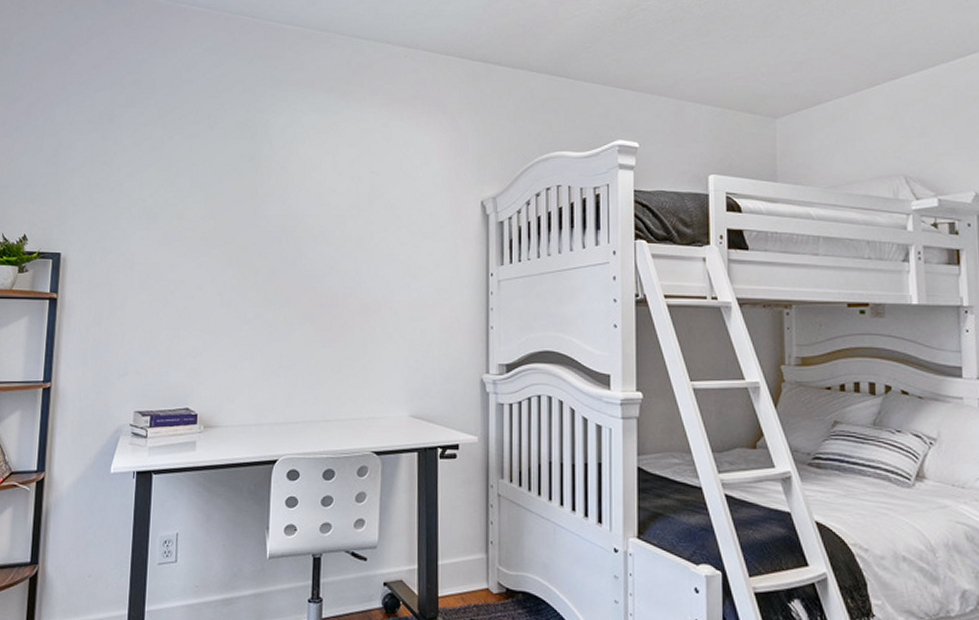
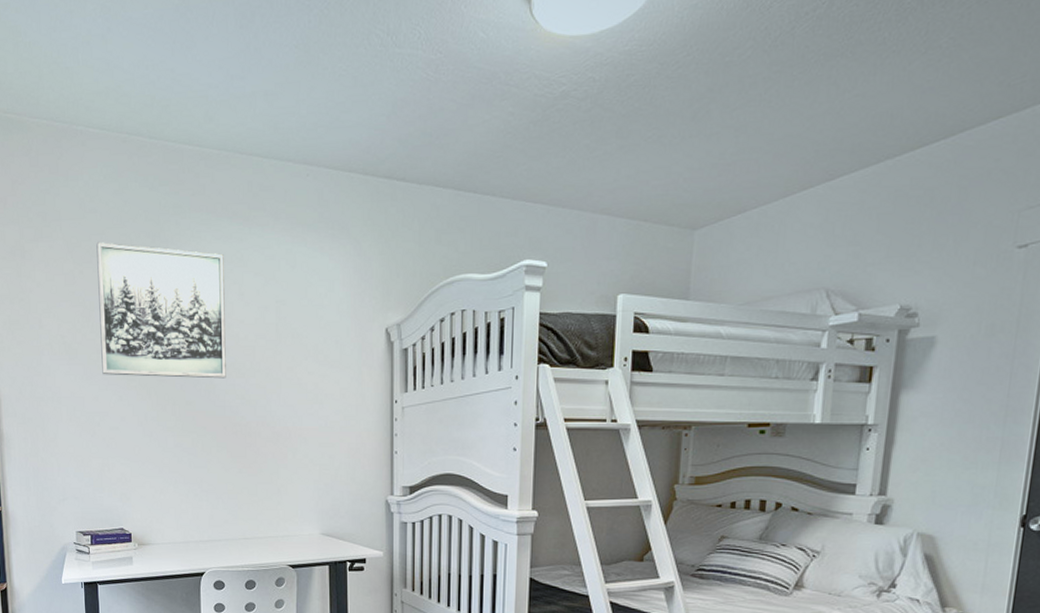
wall art: none [182,110,319,247] -> present [96,242,226,379]

